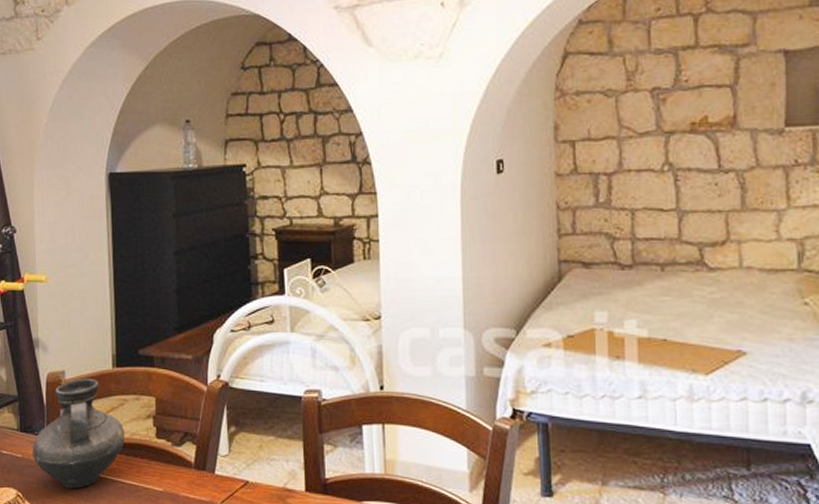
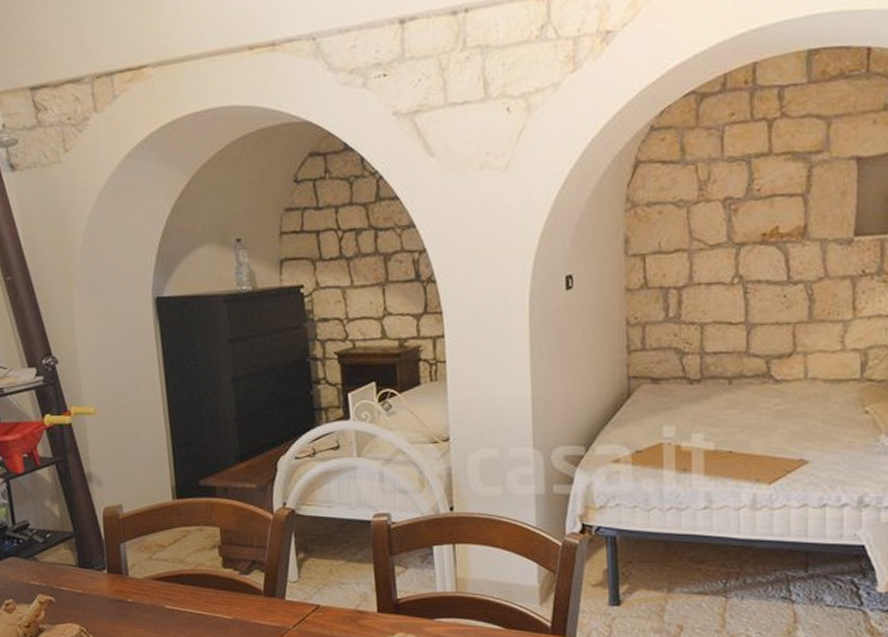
ceramic pitcher: present [32,378,125,489] -> none [93,511,191,622]

